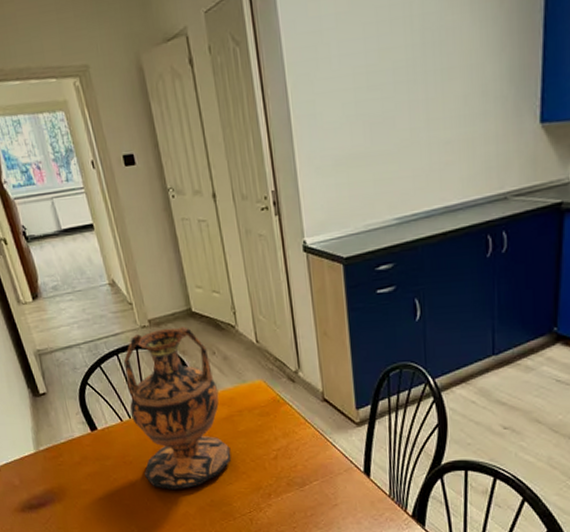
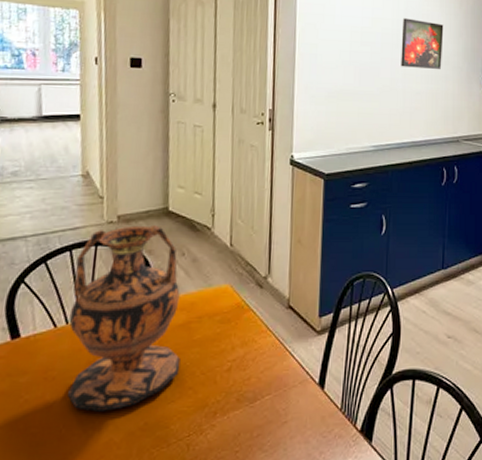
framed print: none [419,37,478,111] -> present [401,18,444,69]

